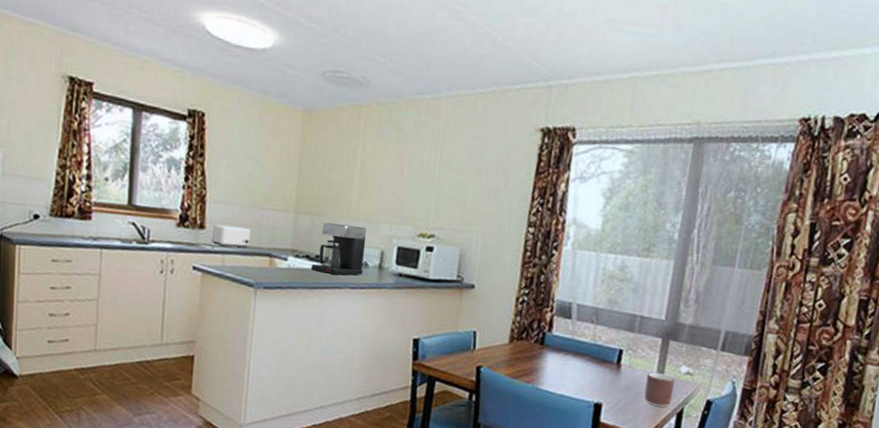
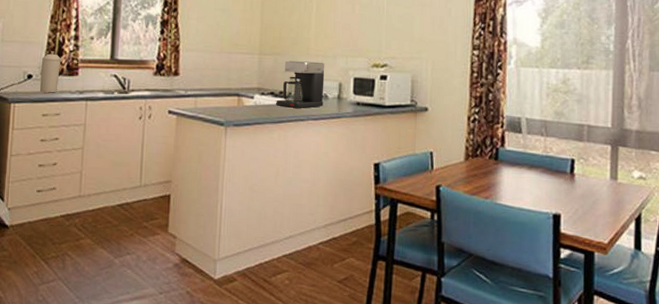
canister: none [49,190,72,237] -> present [40,51,62,93]
toaster: present [213,224,252,248] -> none [186,71,221,91]
mug: present [644,372,676,407] -> none [601,179,629,213]

